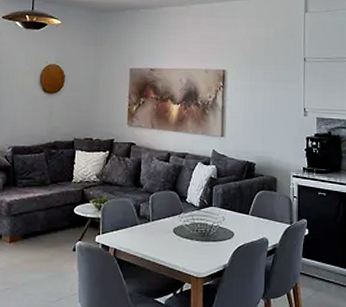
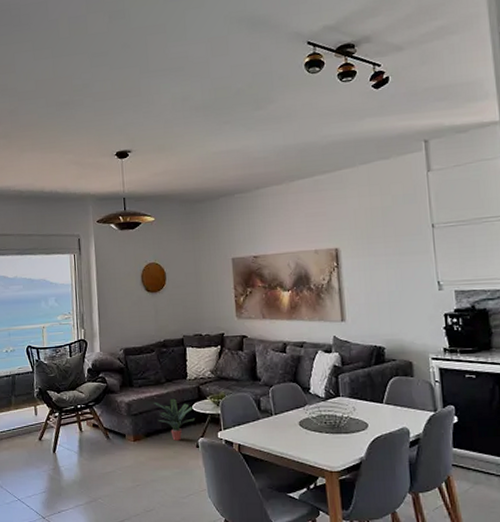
potted plant: none [35,200,76,243] -> present [153,398,196,441]

